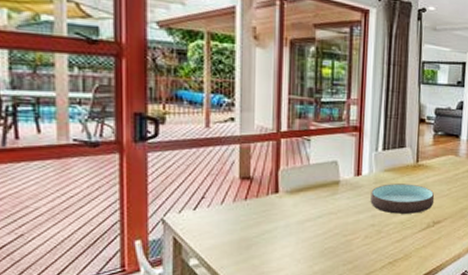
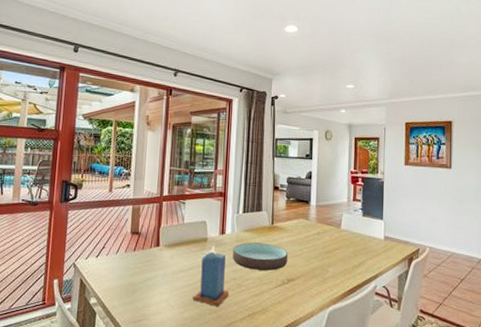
candle: none [323,189,367,257] -> present [192,245,229,307]

